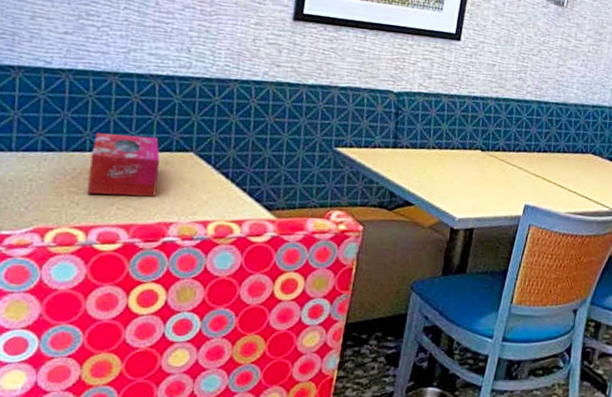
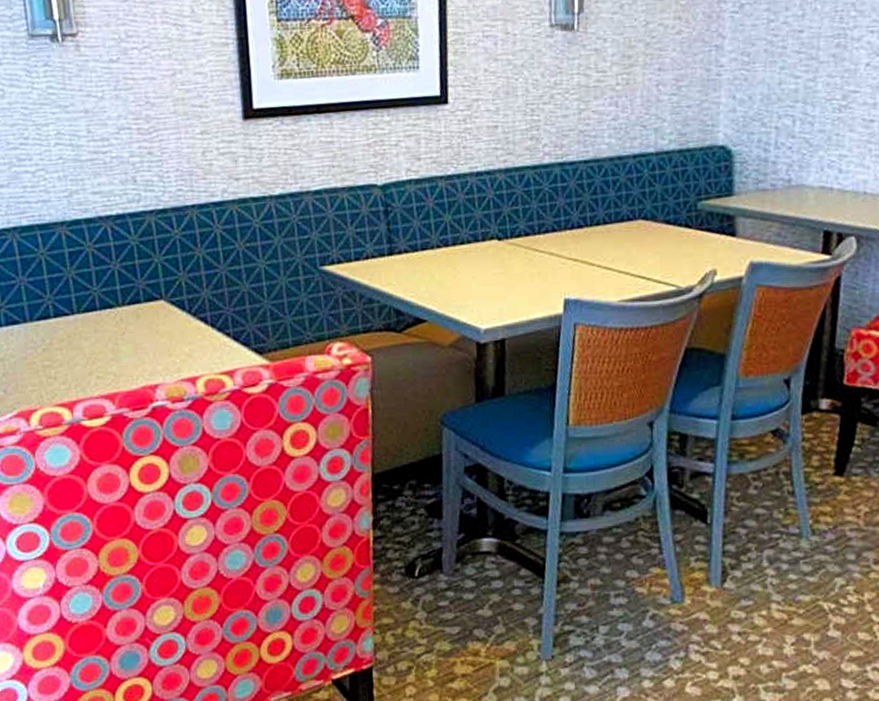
tissue box: present [87,133,160,197] -> none [56,289,134,366]

